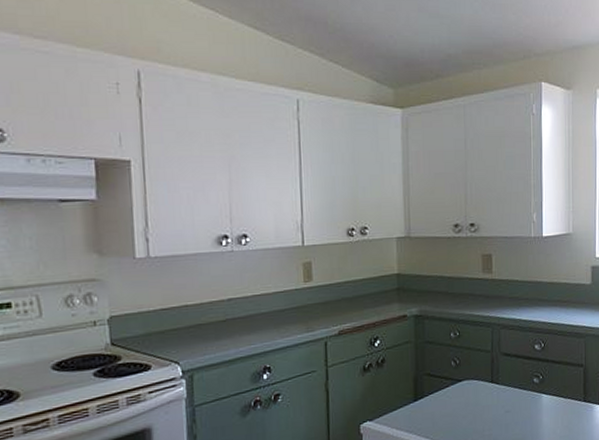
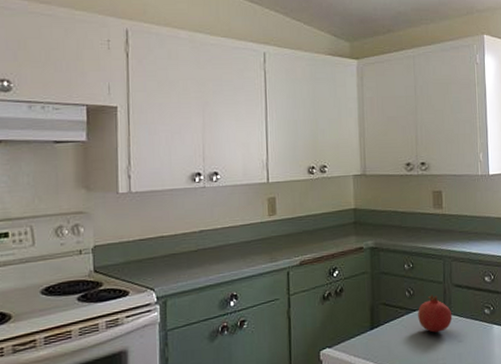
fruit: none [464,364,500,403] -> present [418,295,453,333]

